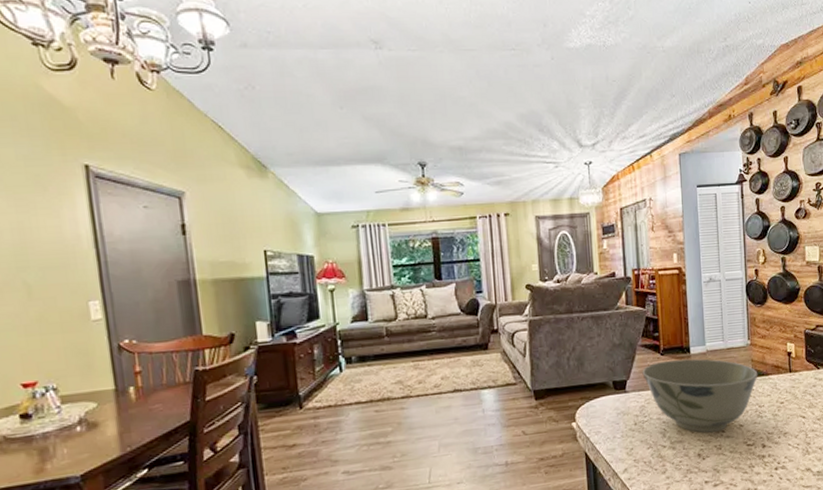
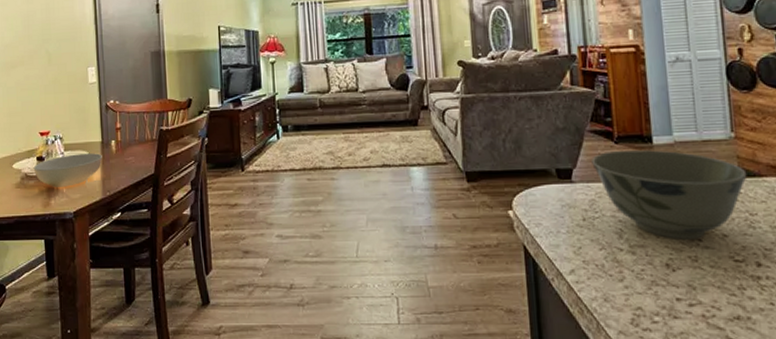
bowl: none [15,403,118,450] -> present [33,153,102,188]

